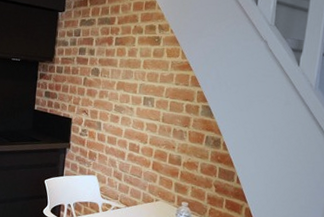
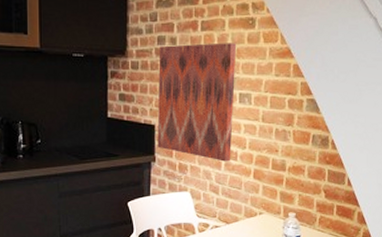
wall art: none [72,55,144,153] -> present [157,43,237,162]

